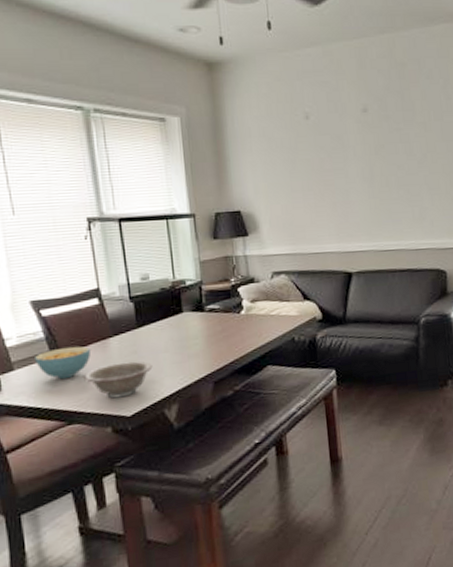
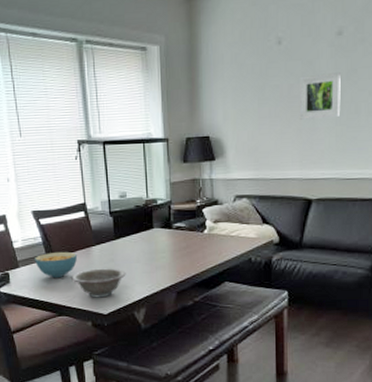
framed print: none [330,146,372,193] -> present [299,71,341,120]

